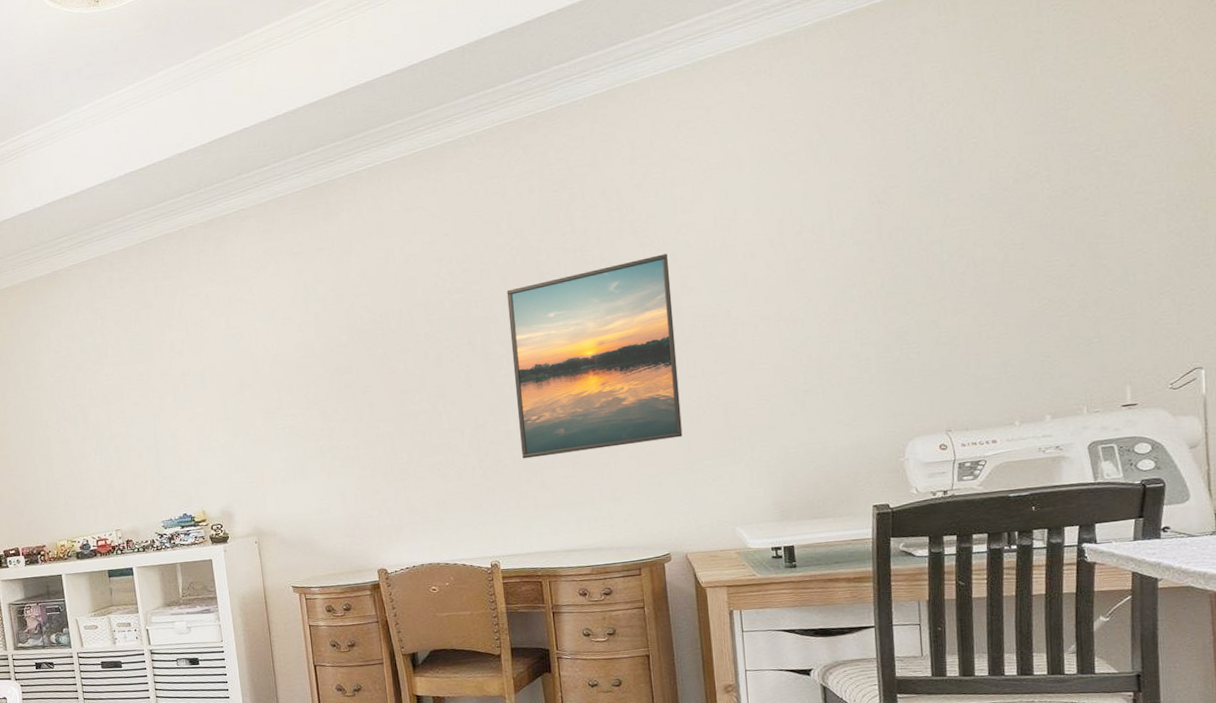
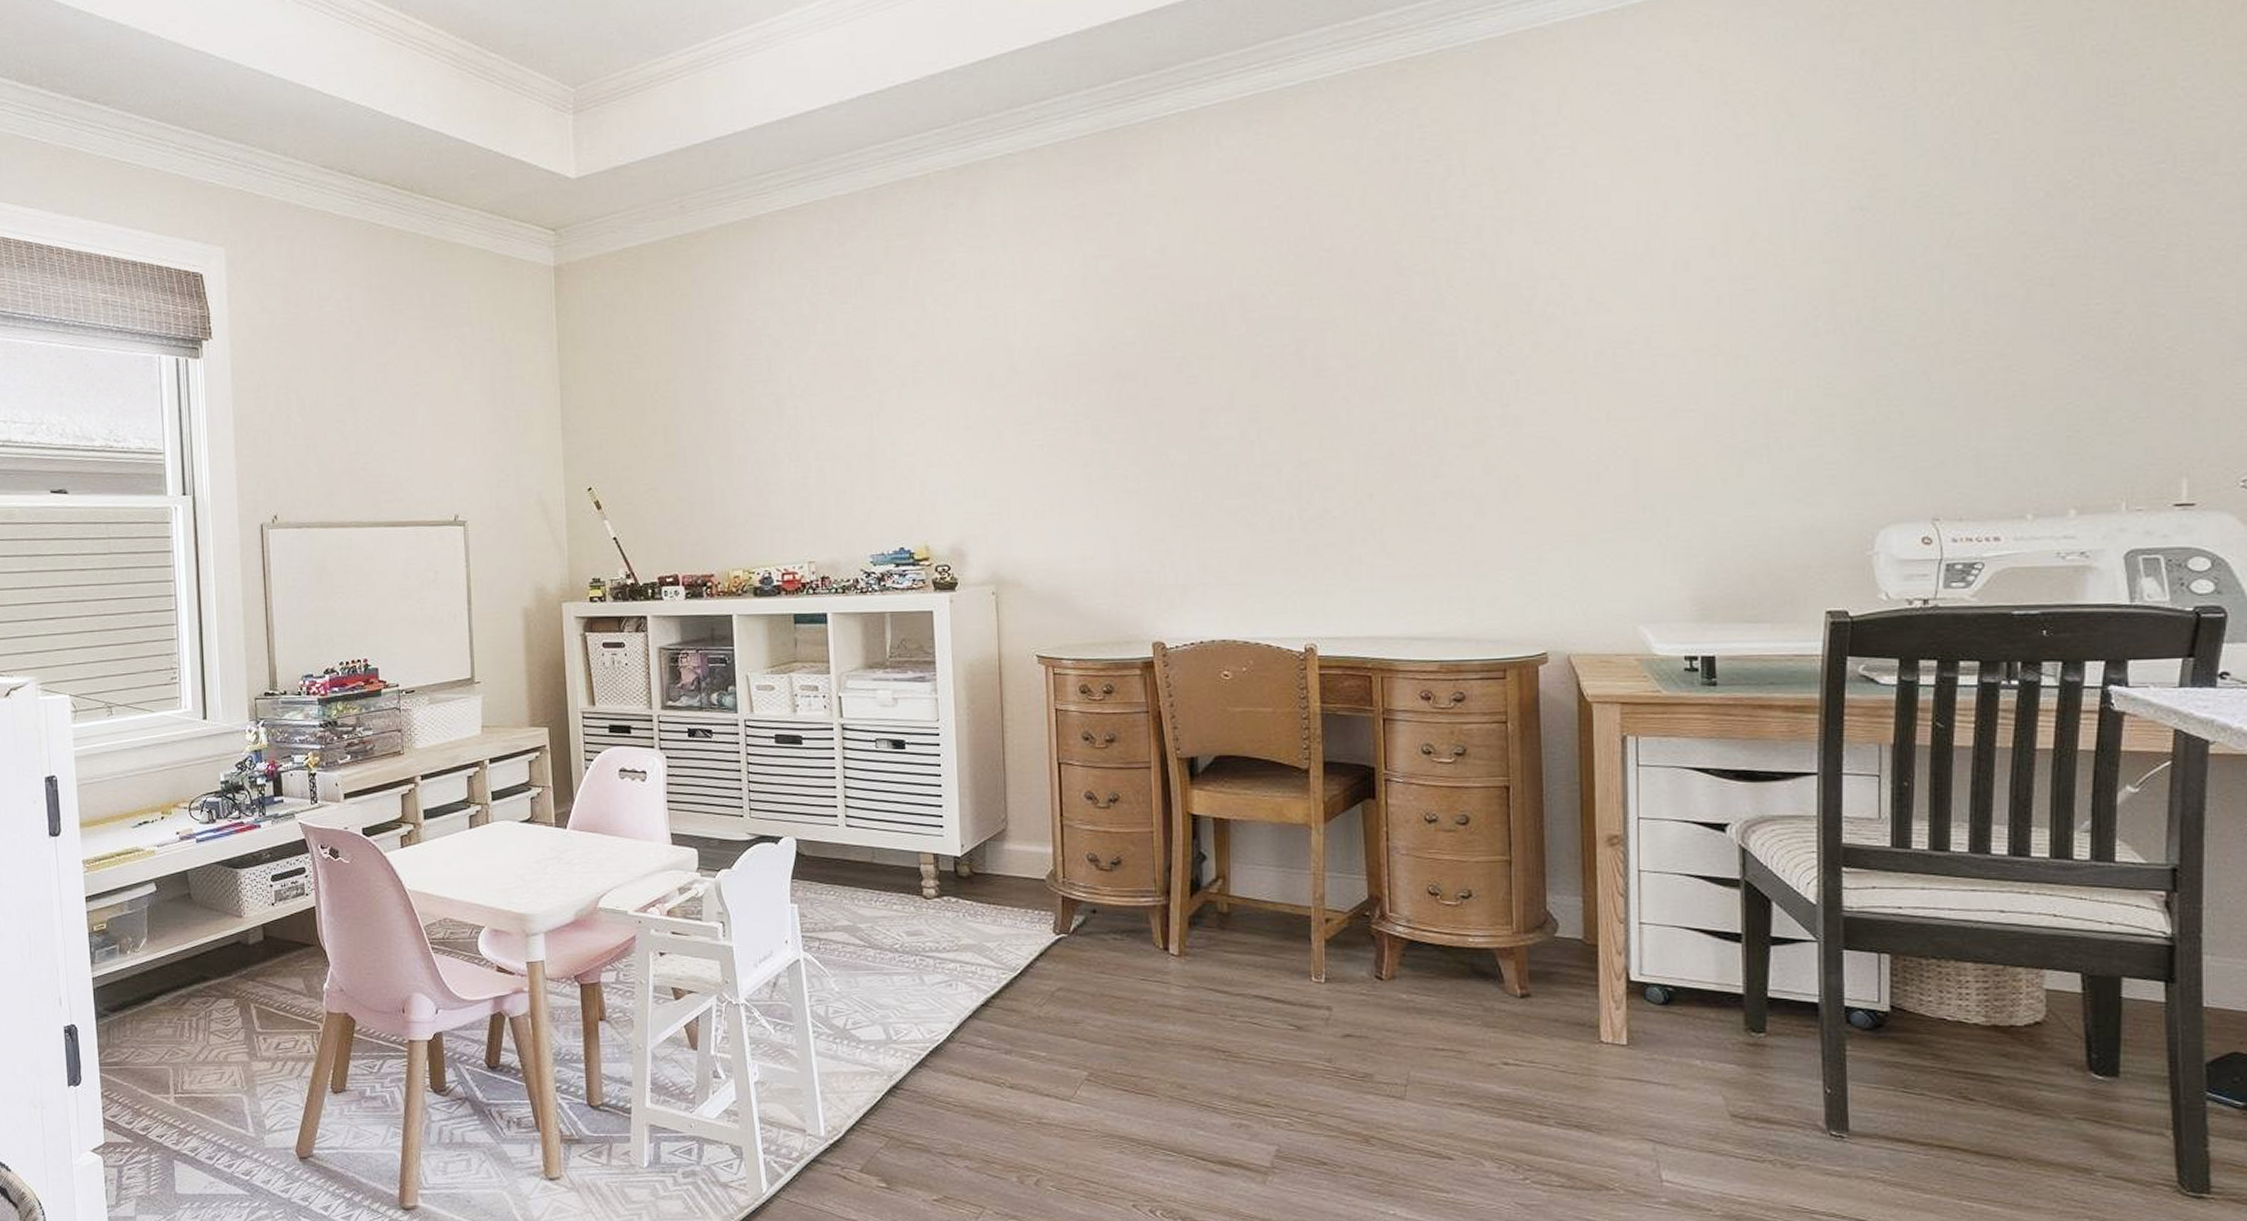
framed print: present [506,254,683,459] -> none [1352,255,1575,512]

